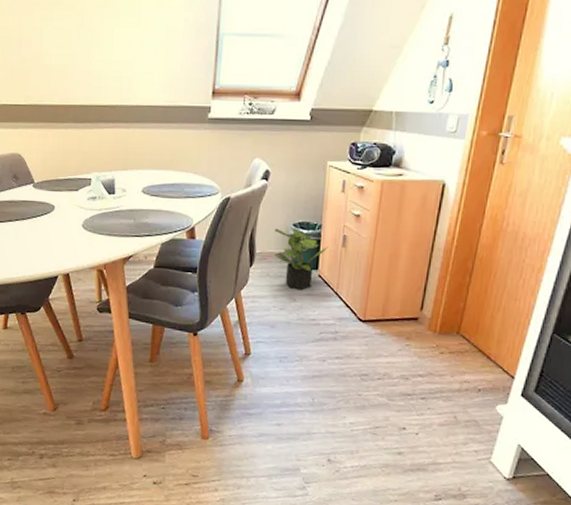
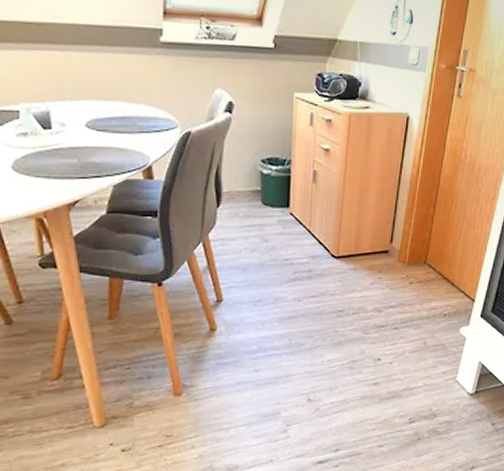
potted plant: present [274,228,329,291] -> none [241,164,300,230]

